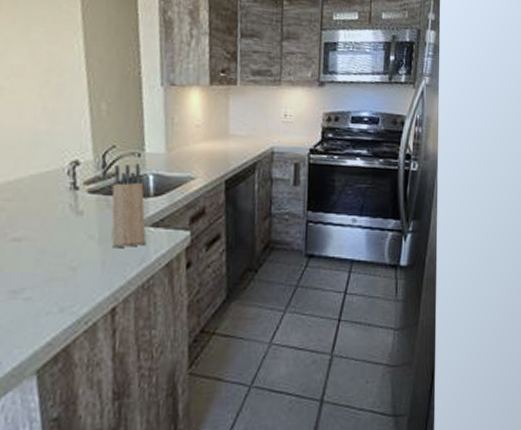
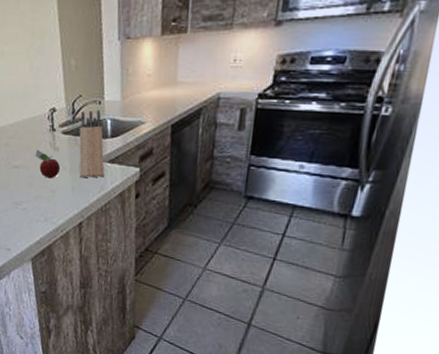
fruit: none [47,214,86,253] -> present [35,149,61,179]

